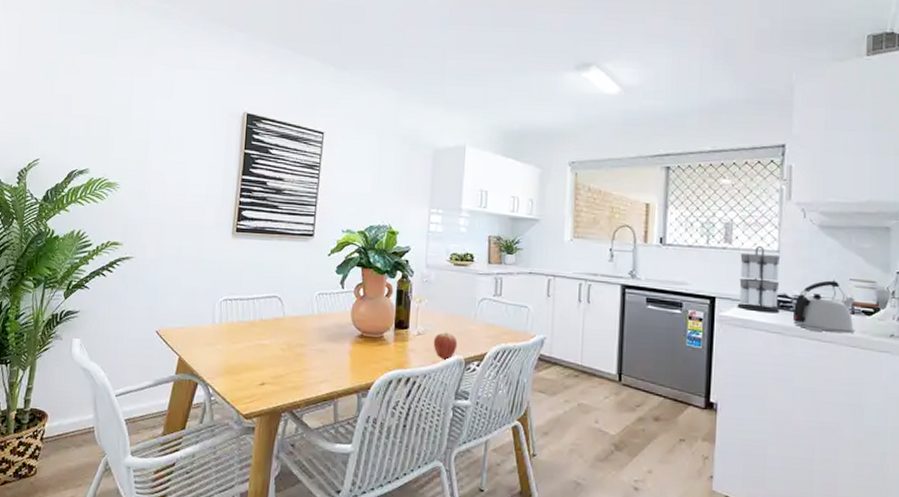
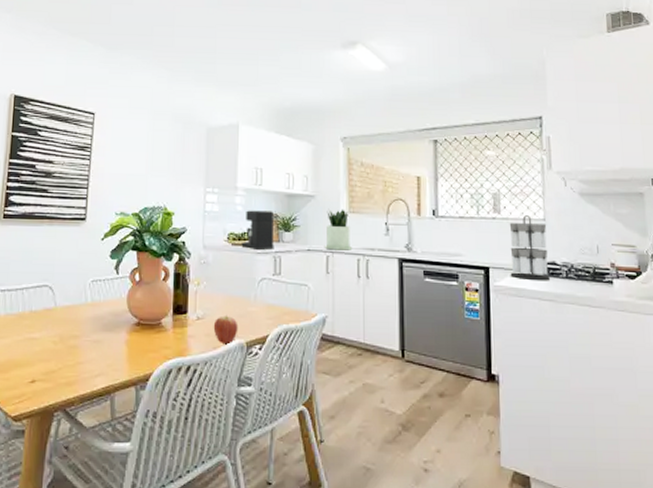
coffee maker: none [463,232,498,271] -> present [241,210,275,250]
planter: none [546,232,575,275] -> present [324,208,353,251]
kettle: present [793,280,855,335] -> none [563,246,621,299]

